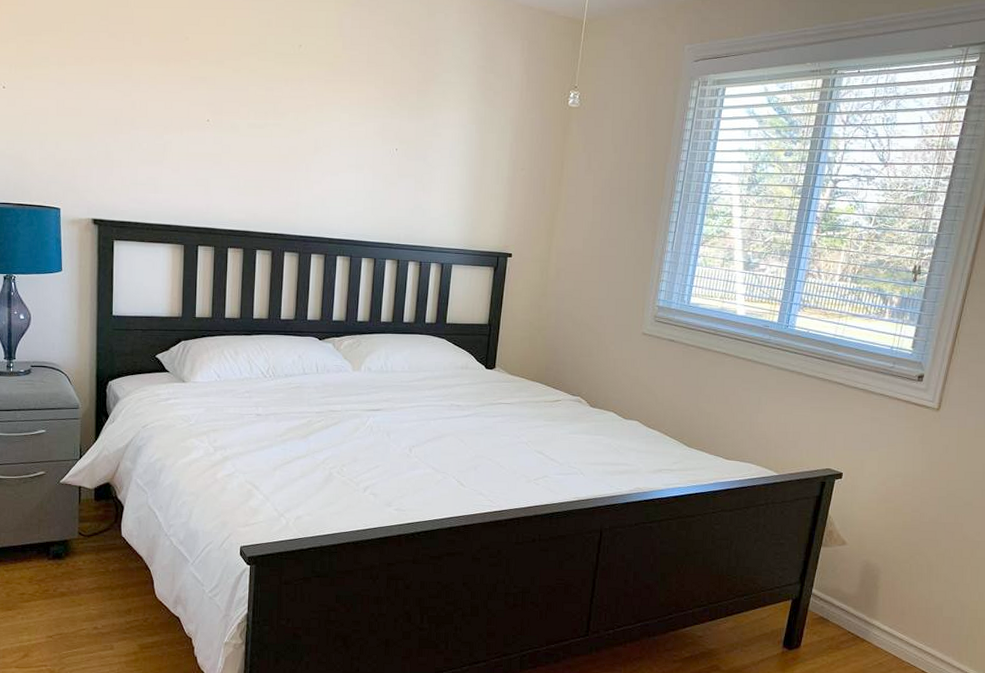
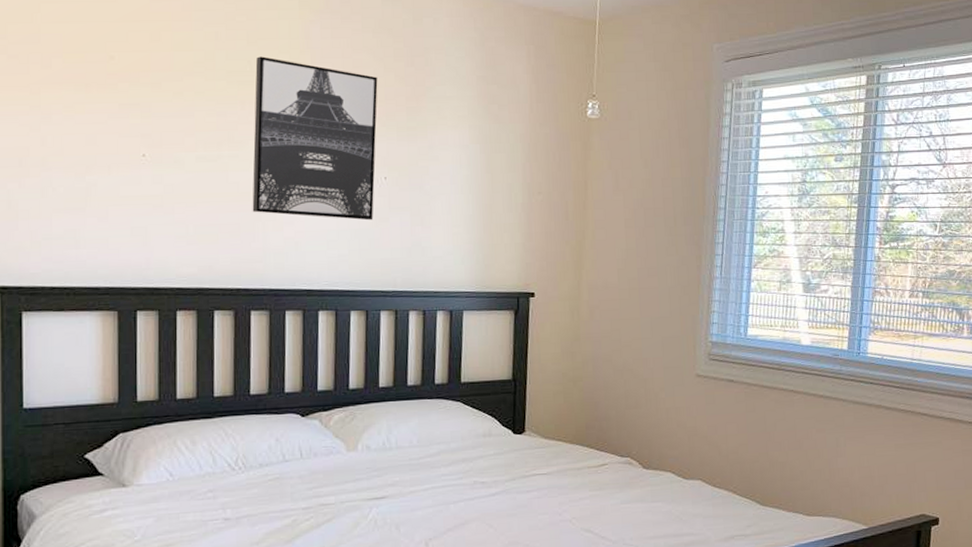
wall art: none [289,42,395,184] -> present [252,56,378,221]

